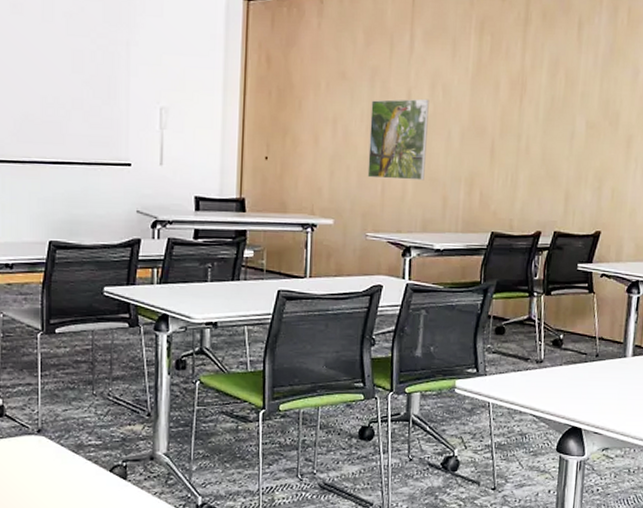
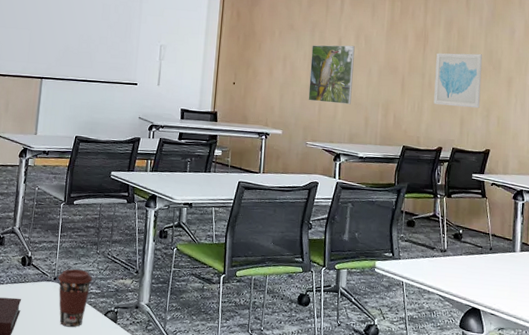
coffee cup: none [43,416,90,490] -> present [58,269,93,327]
wall art: none [531,104,597,178] -> present [434,53,483,108]

